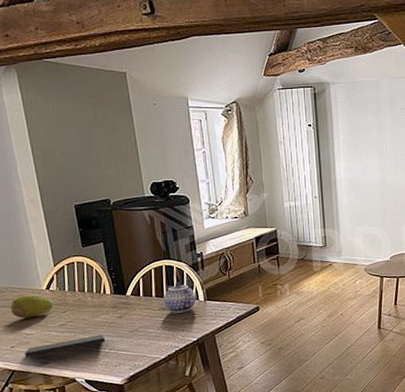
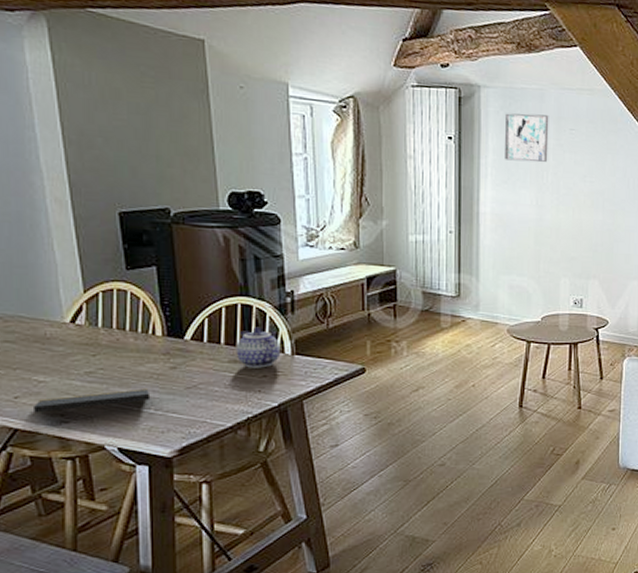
fruit: present [10,295,54,319] -> none [17,328,80,360]
wall art: none [350,100,386,138] -> present [504,113,549,163]

